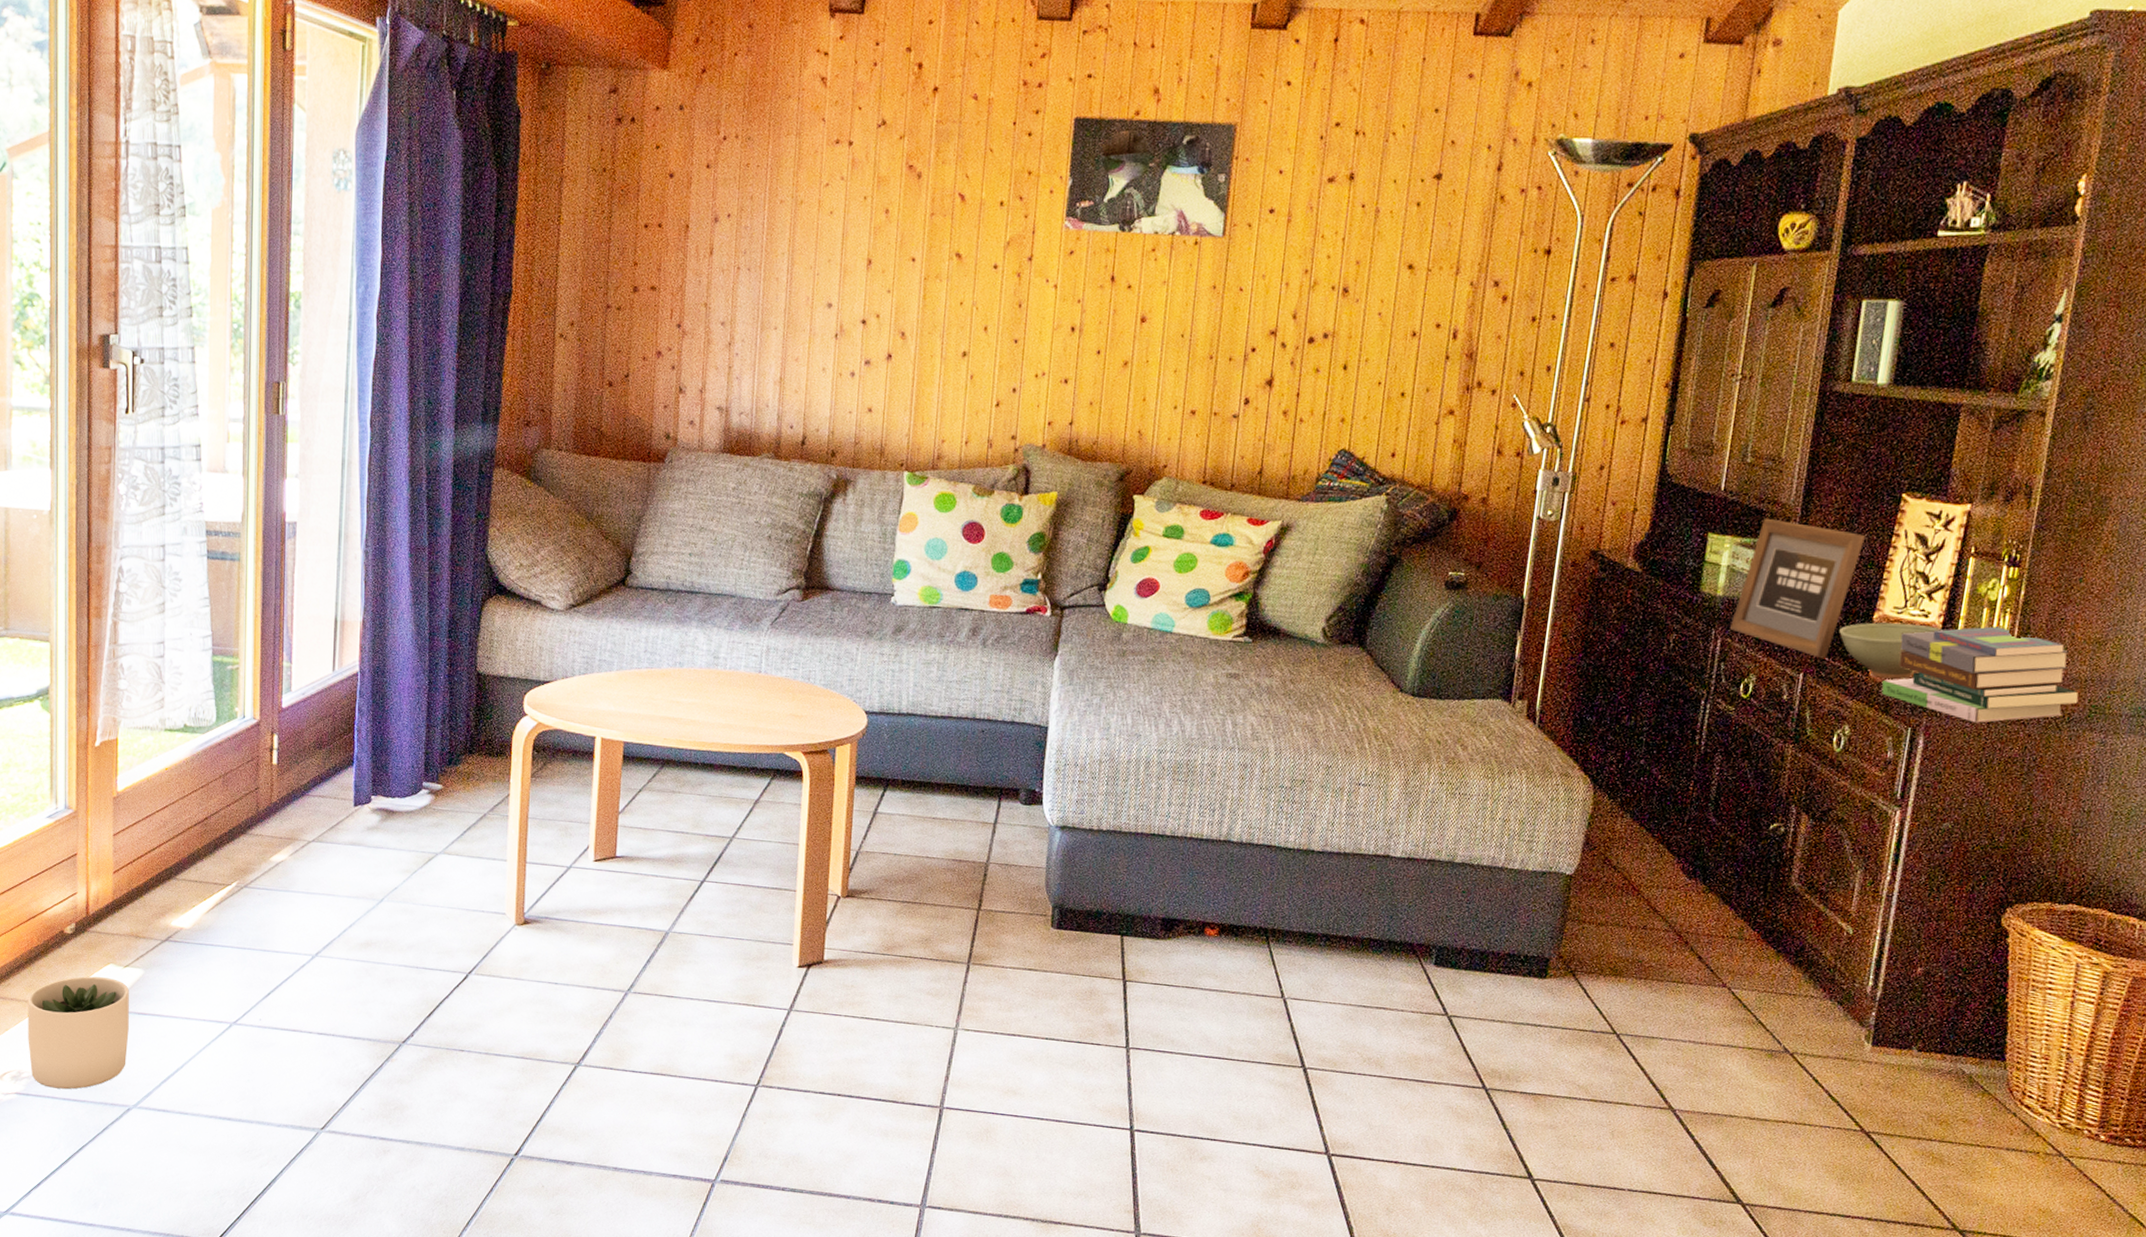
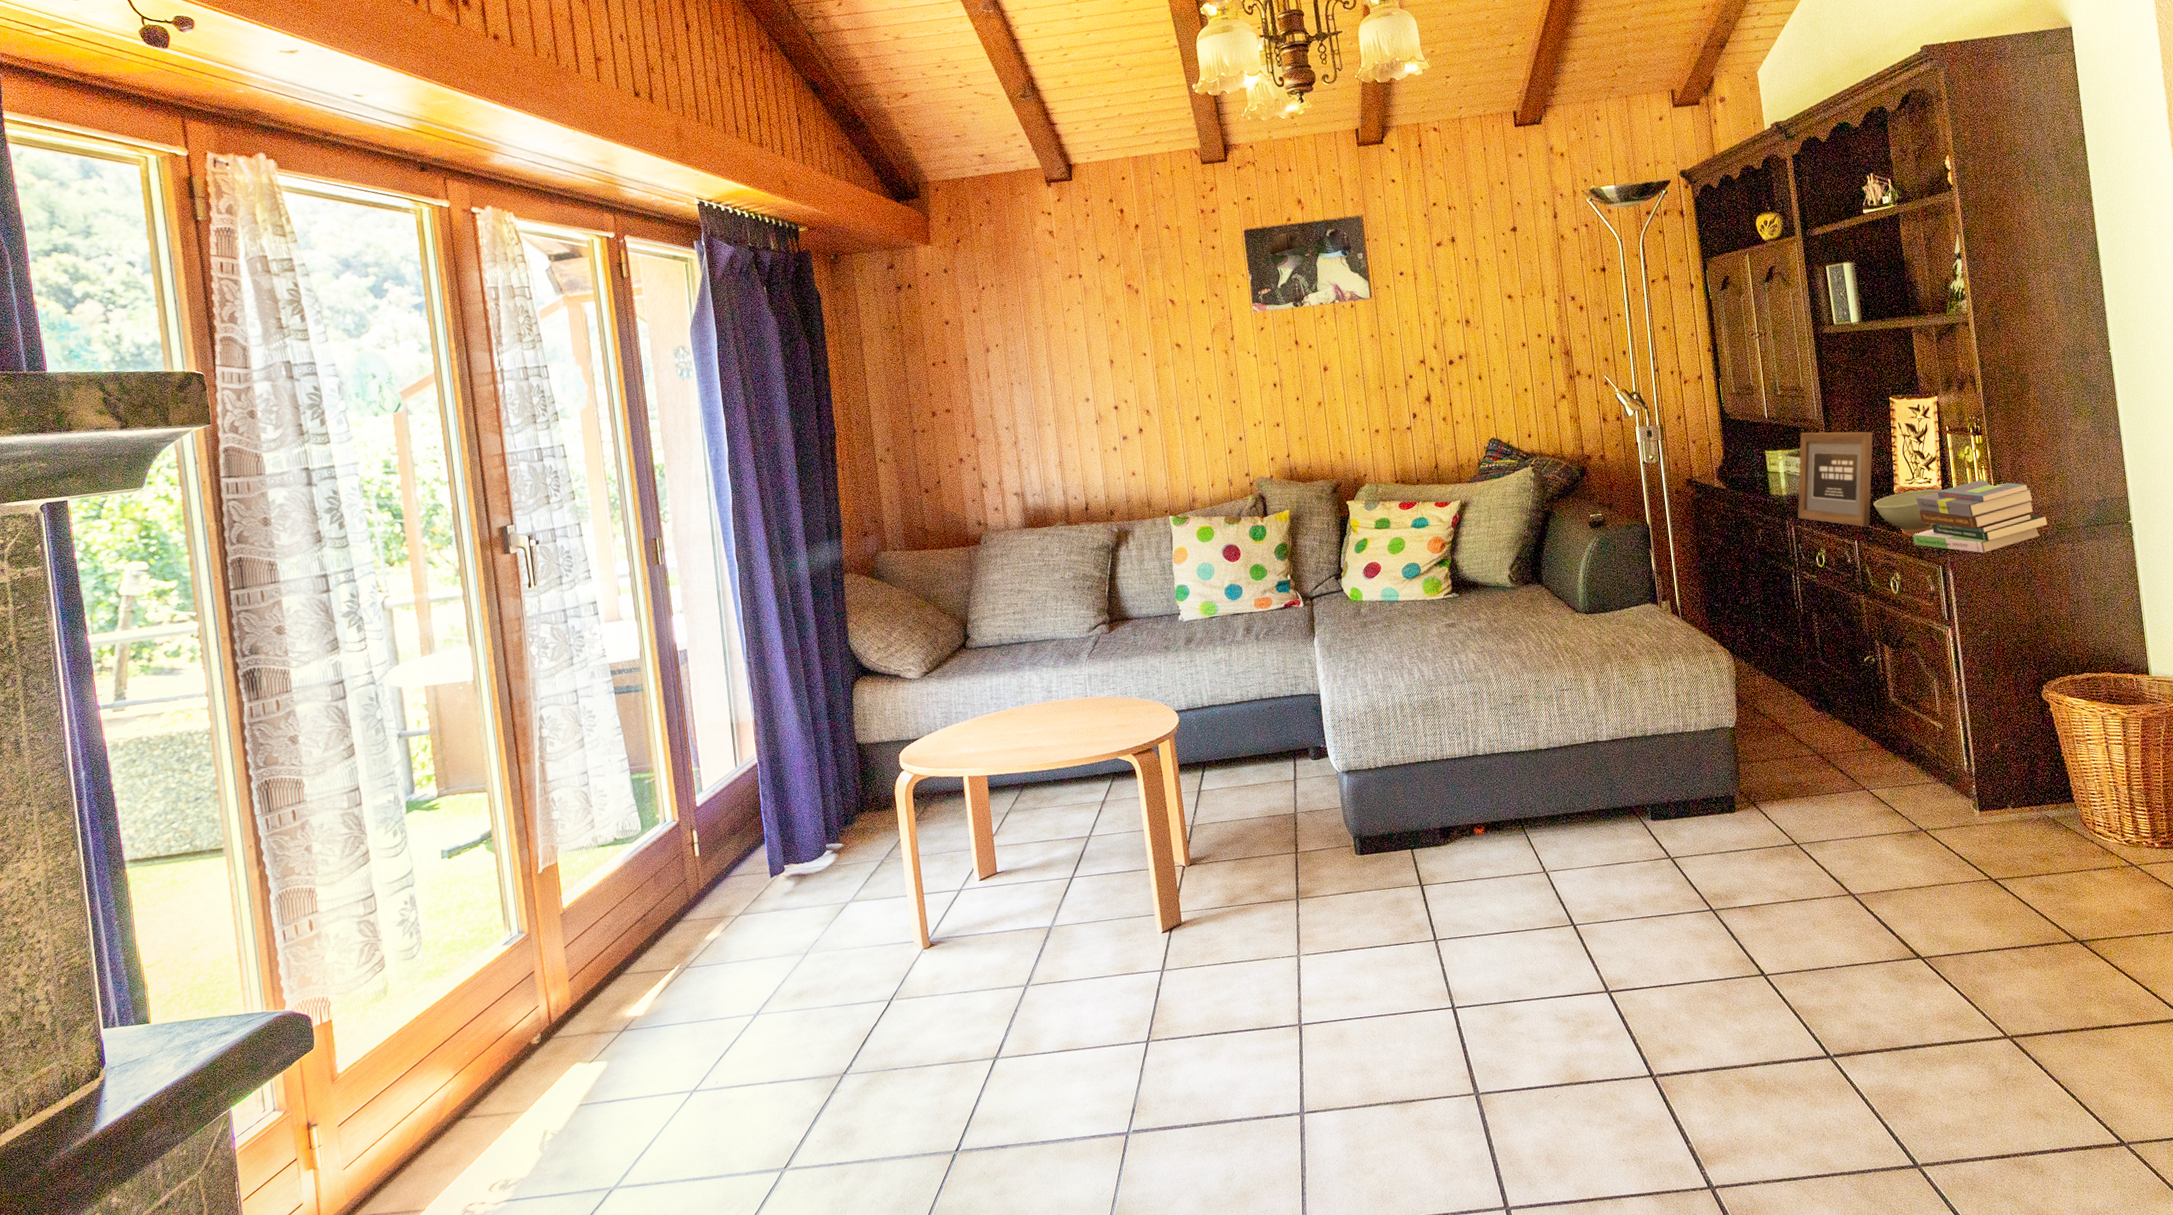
planter: present [28,976,129,1090] -> none [506,1075,603,1188]

